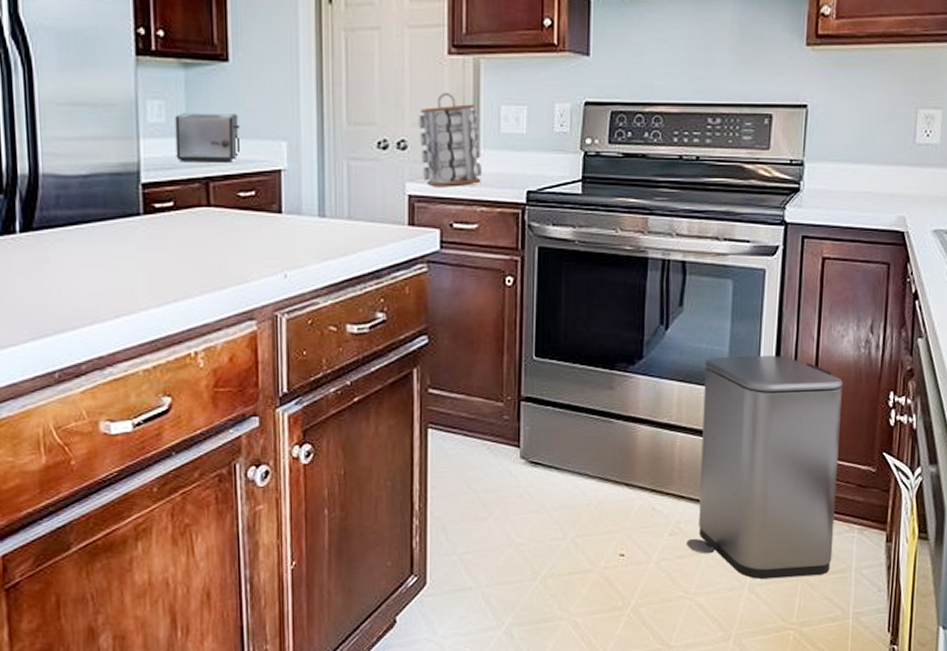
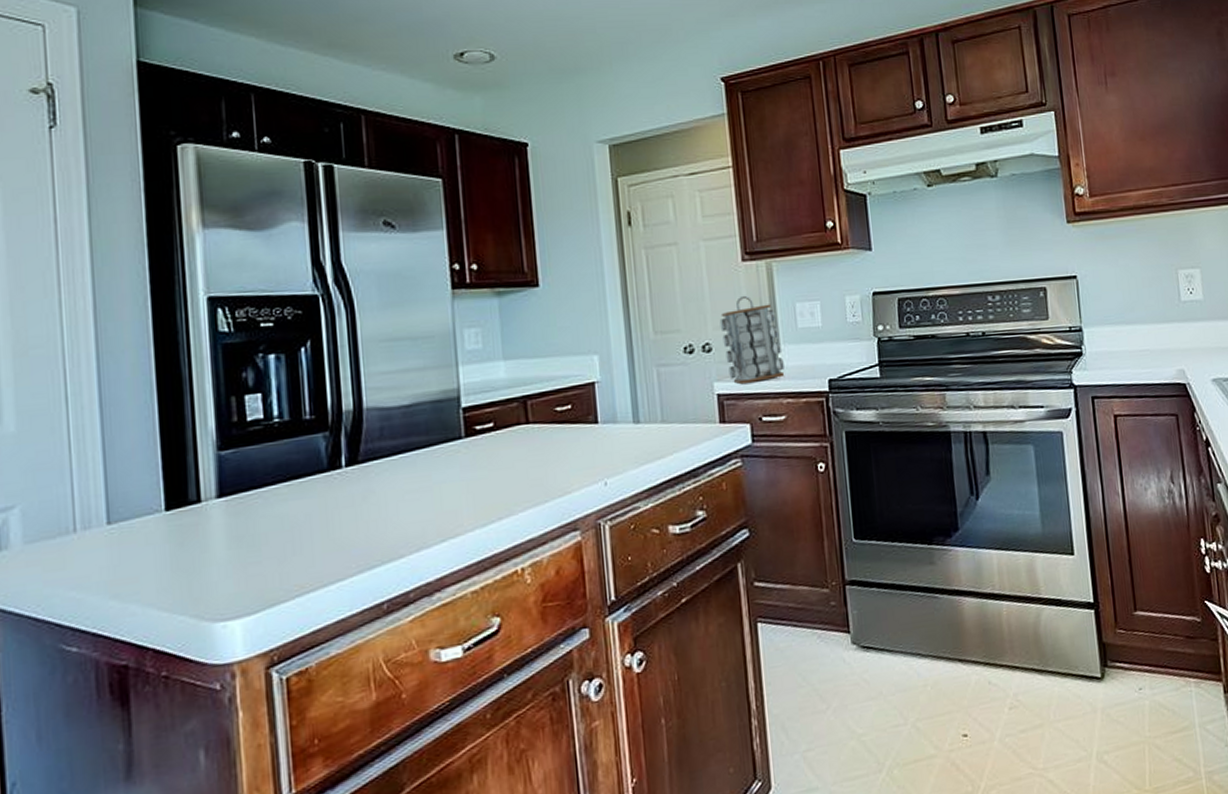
toaster: present [175,113,241,162] -> none [491,334,554,384]
pedal bin: present [687,356,843,579] -> none [1019,514,1174,747]

